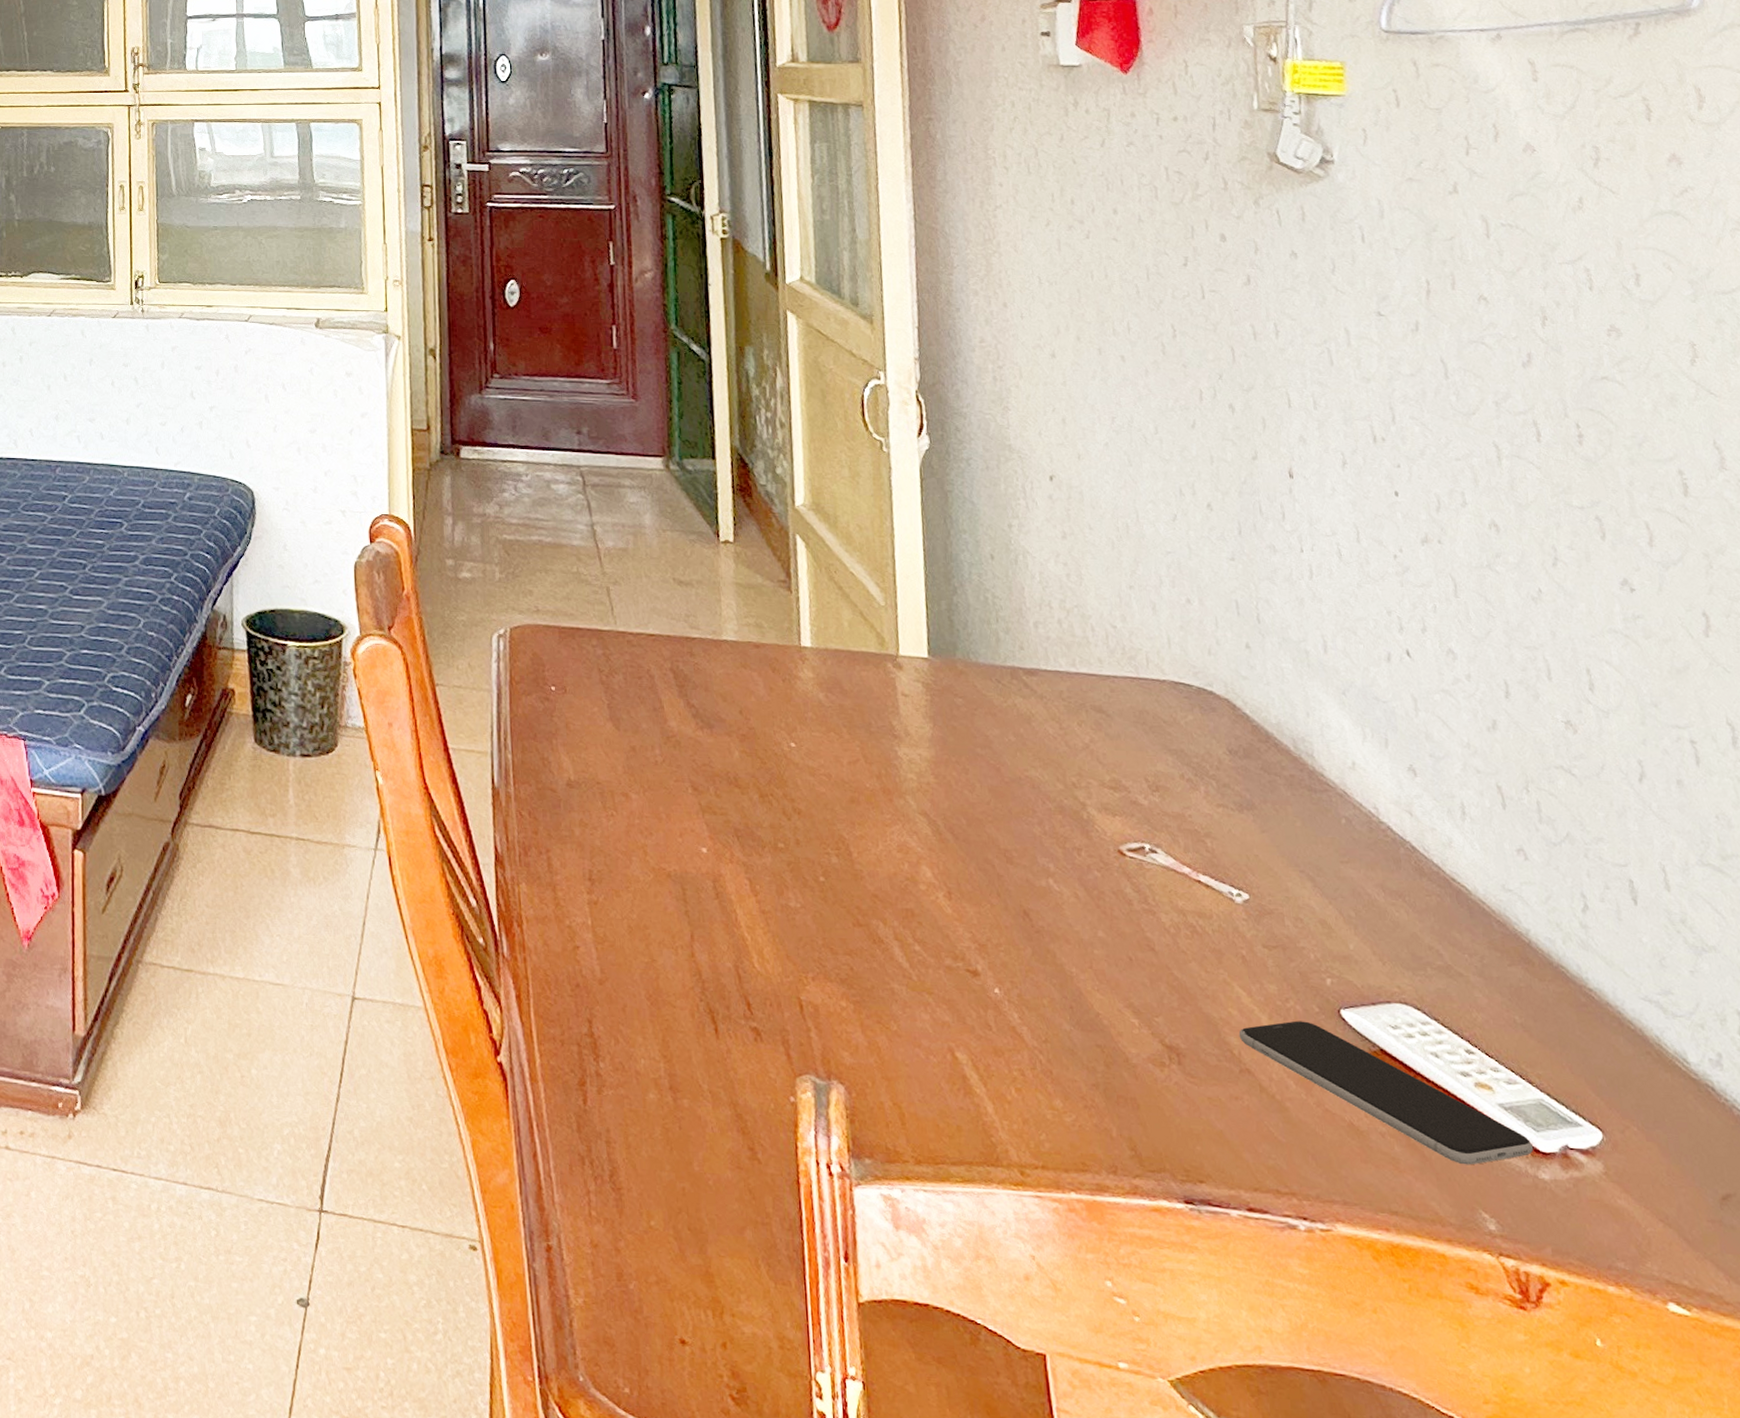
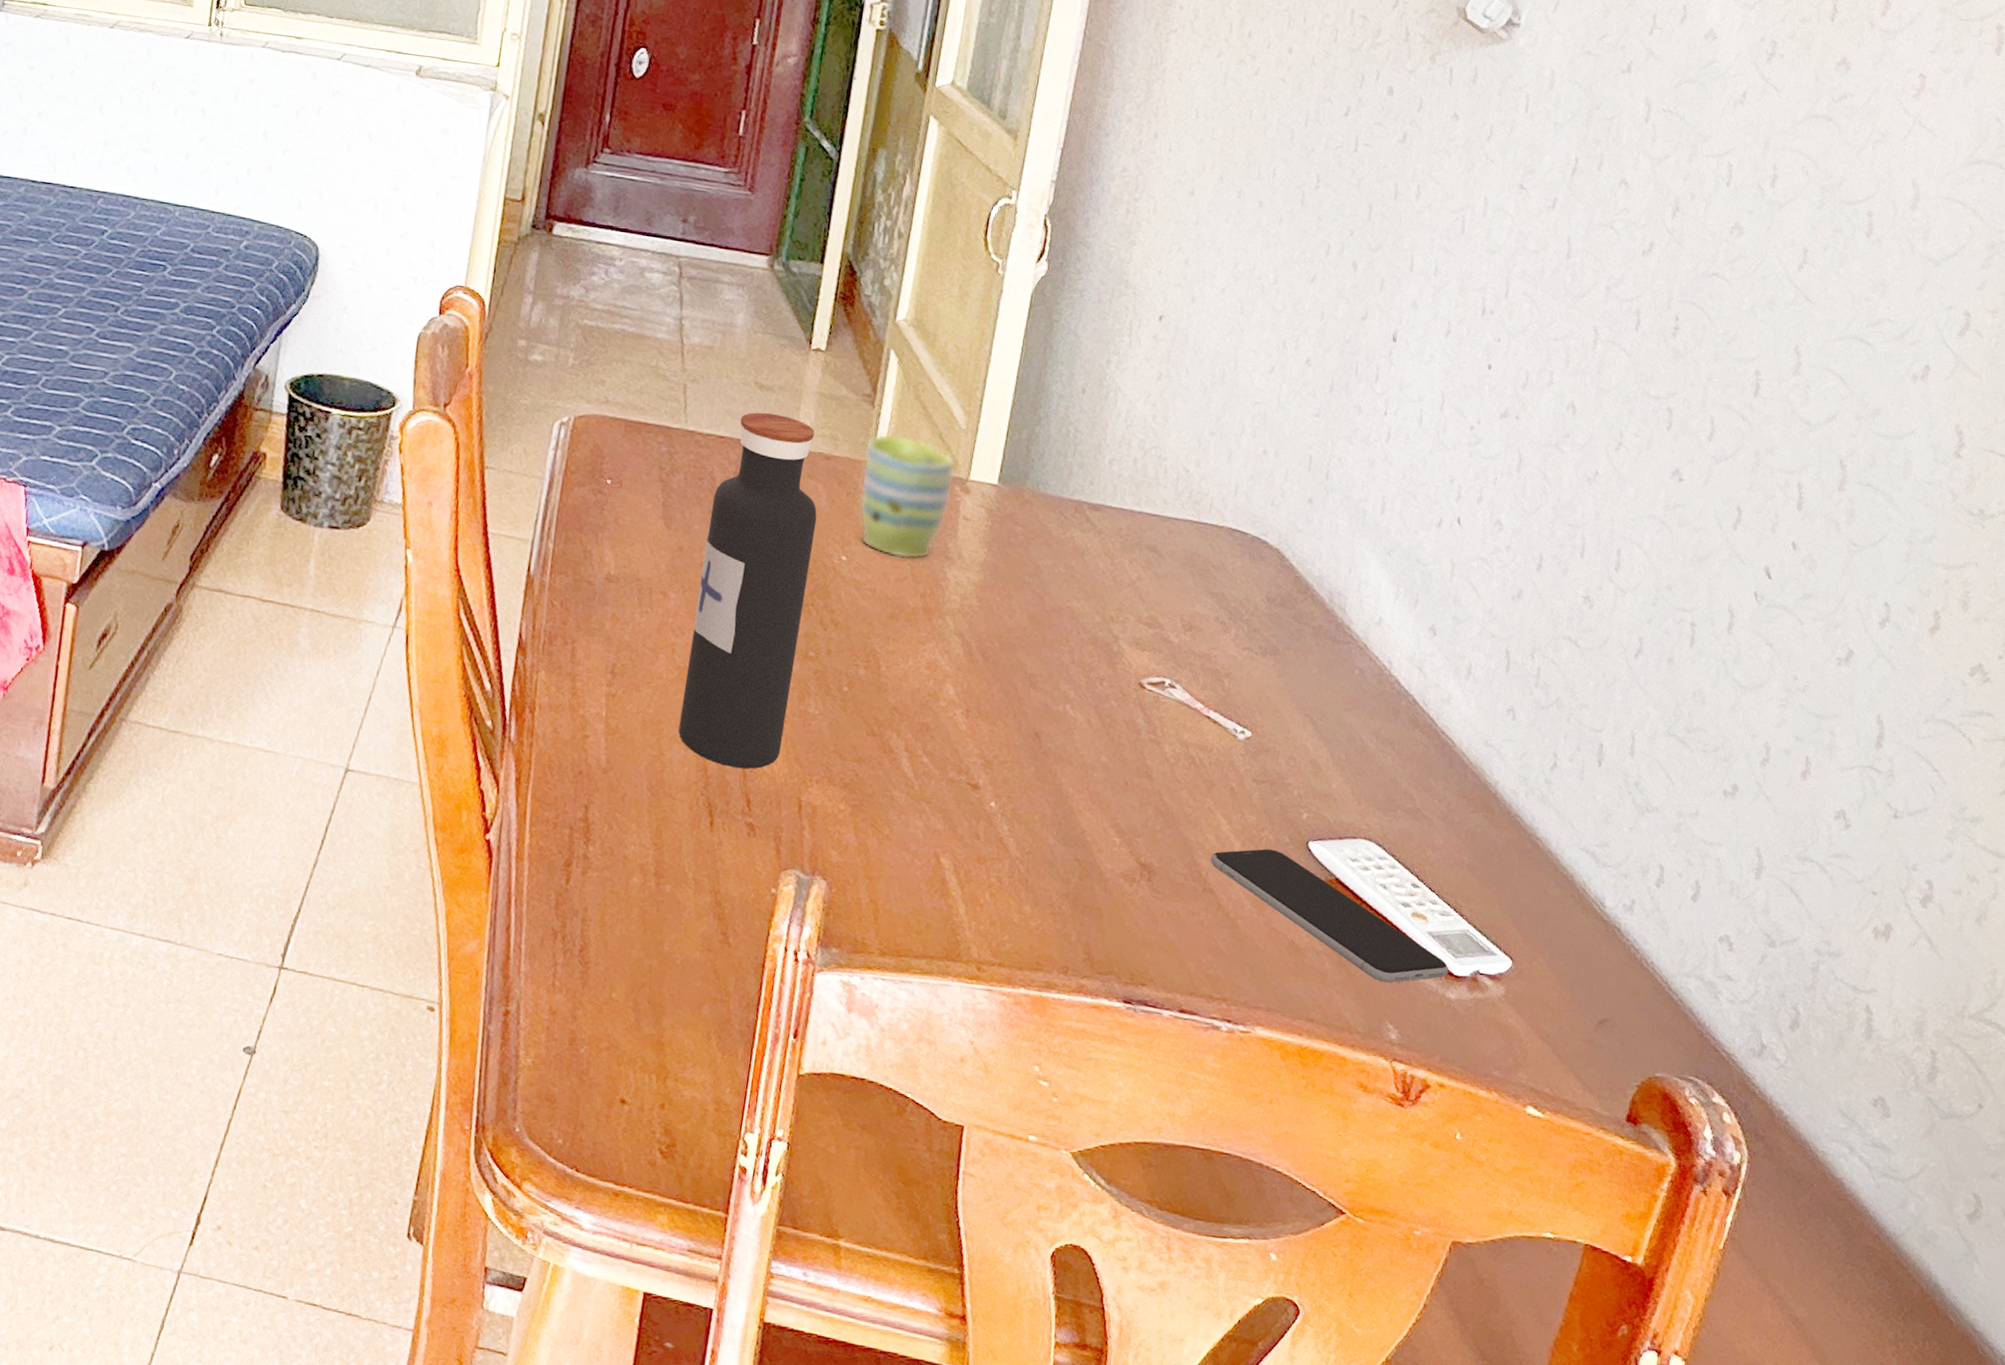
water bottle: none [655,608,770,970] -> present [678,412,817,769]
mug: none [790,616,885,741] -> present [859,433,957,560]

